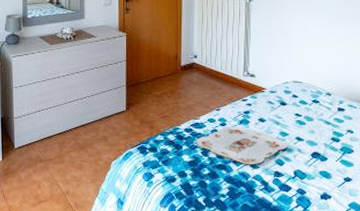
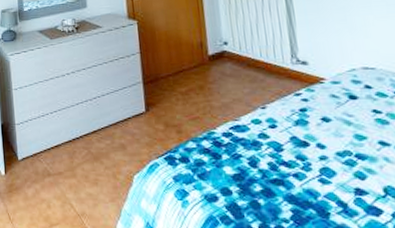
serving tray: present [196,126,288,165] -> none [239,128,369,179]

